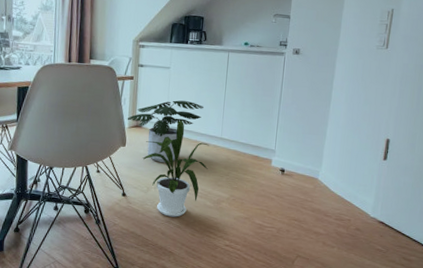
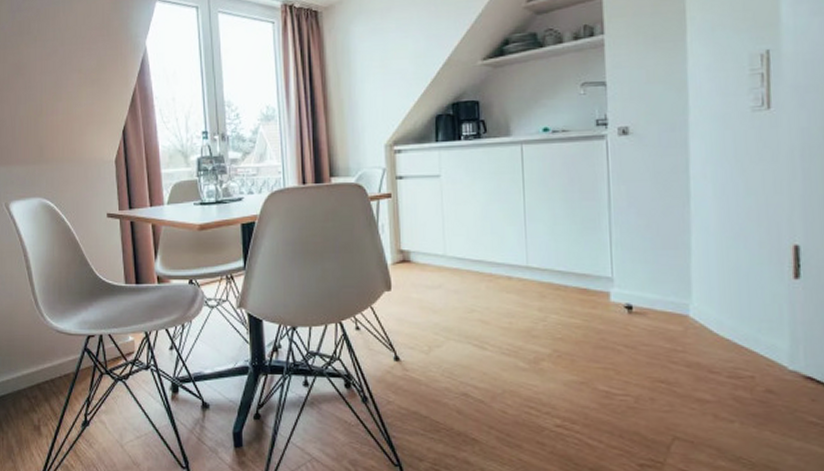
potted plant: present [127,100,204,162] -> none [389,219,495,309]
house plant: present [142,120,209,217] -> none [417,246,513,387]

